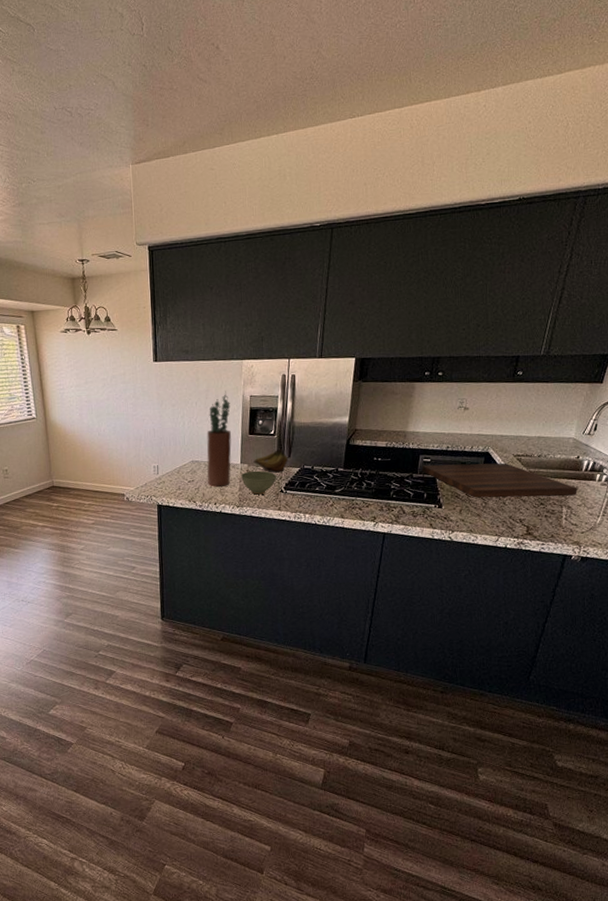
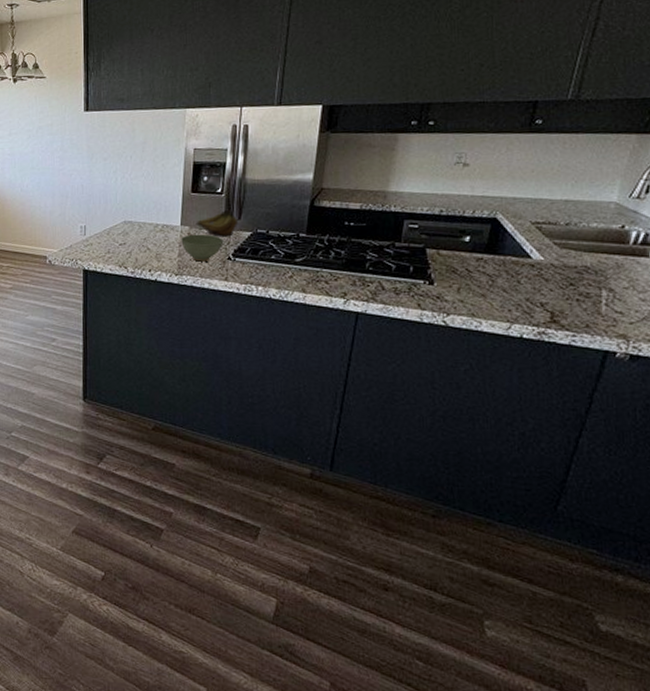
vase: present [206,390,232,487] -> none [141,143,171,251]
cutting board: present [421,462,579,498] -> none [406,231,624,275]

